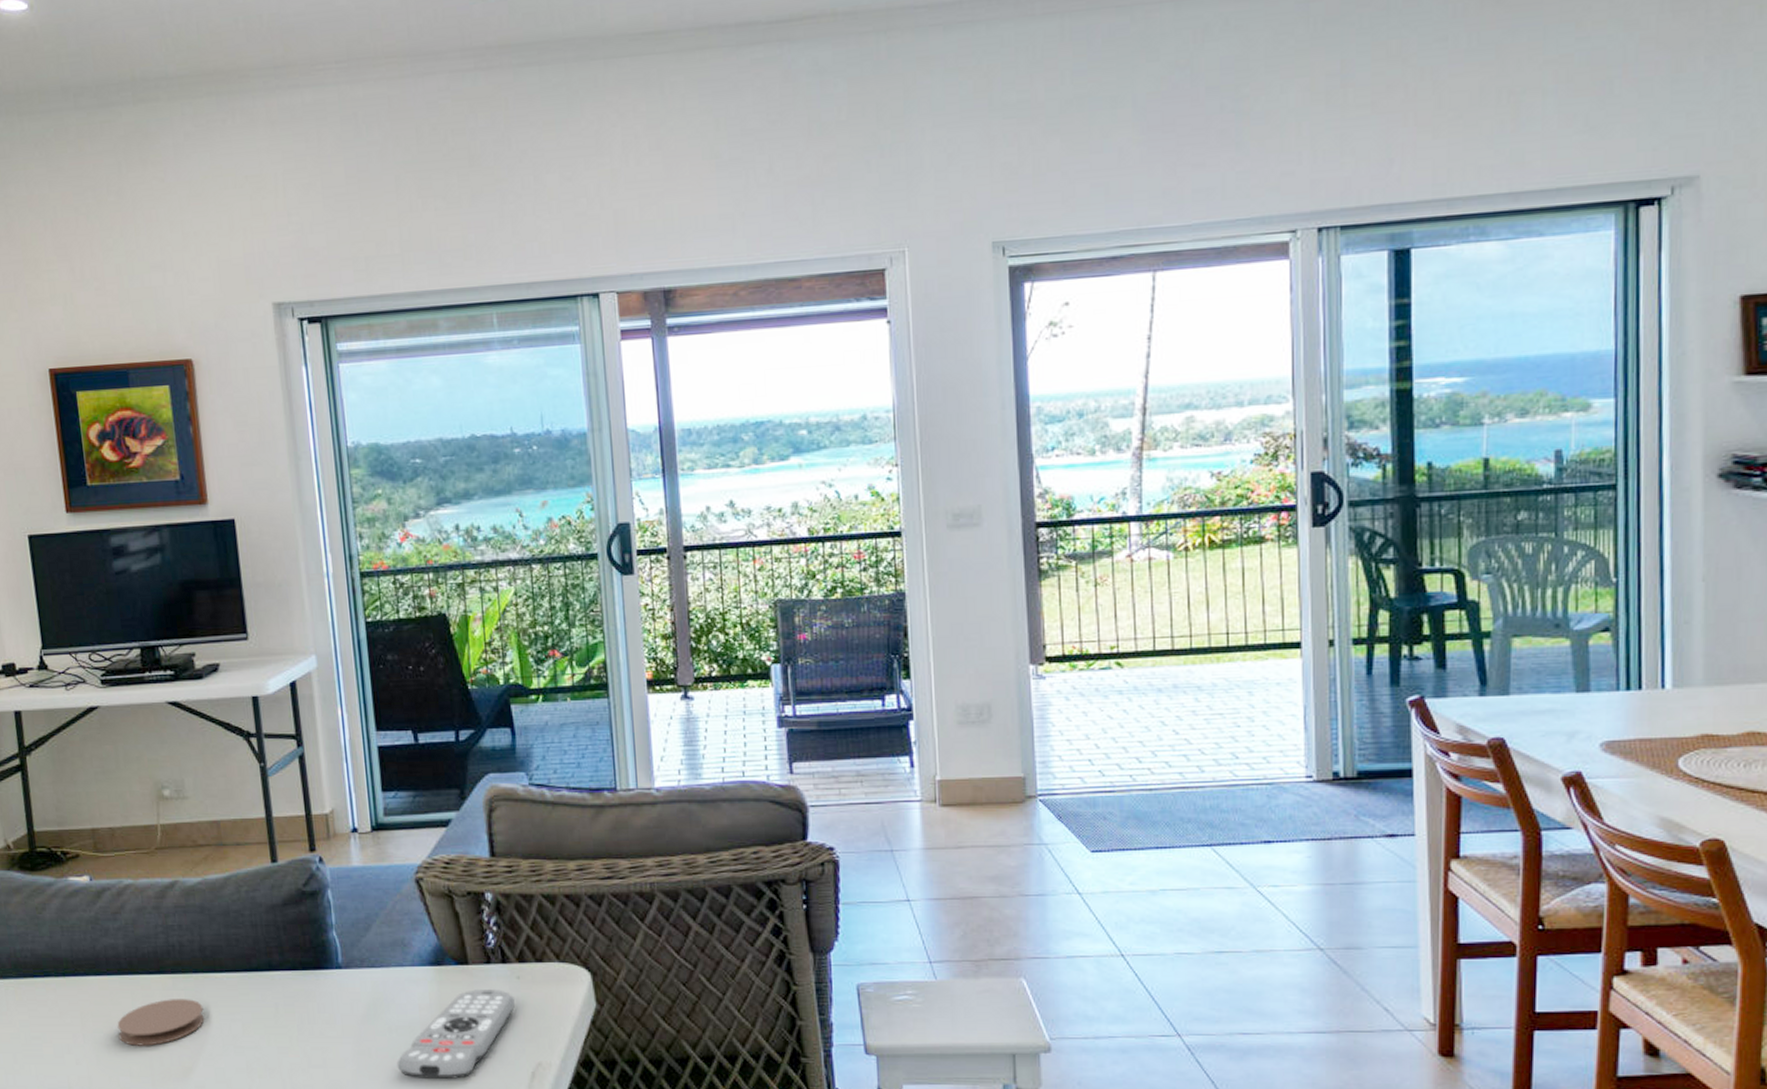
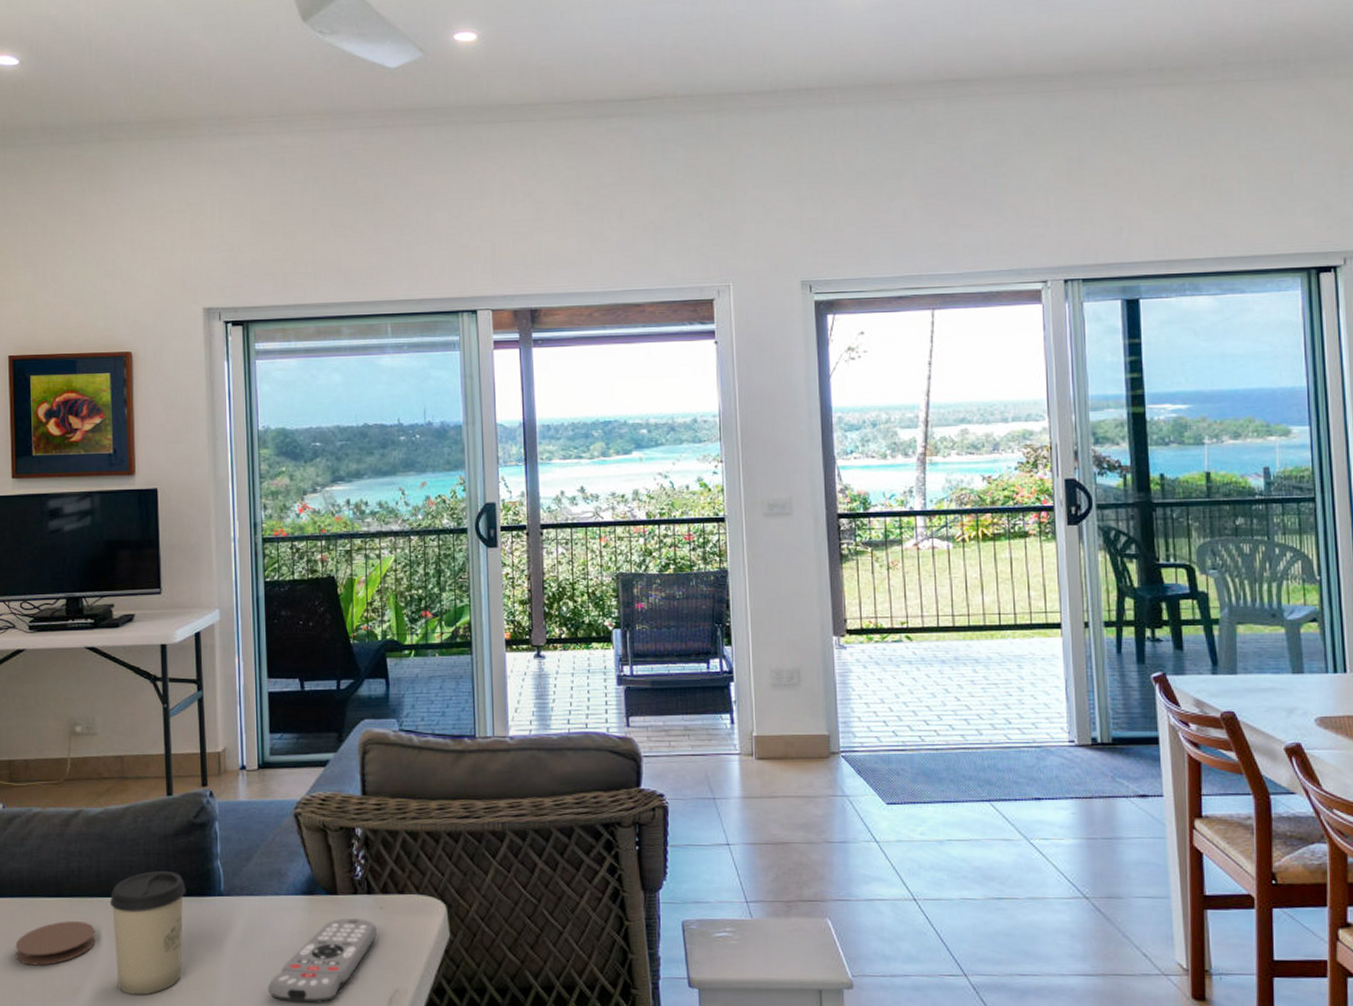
cup: none [216,944,302,1075] -> present [109,871,186,995]

